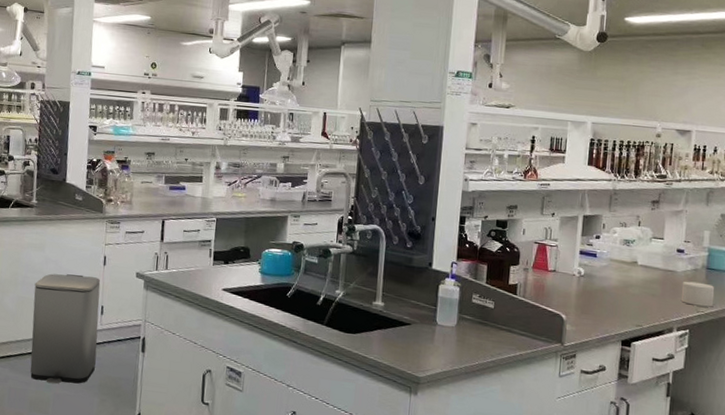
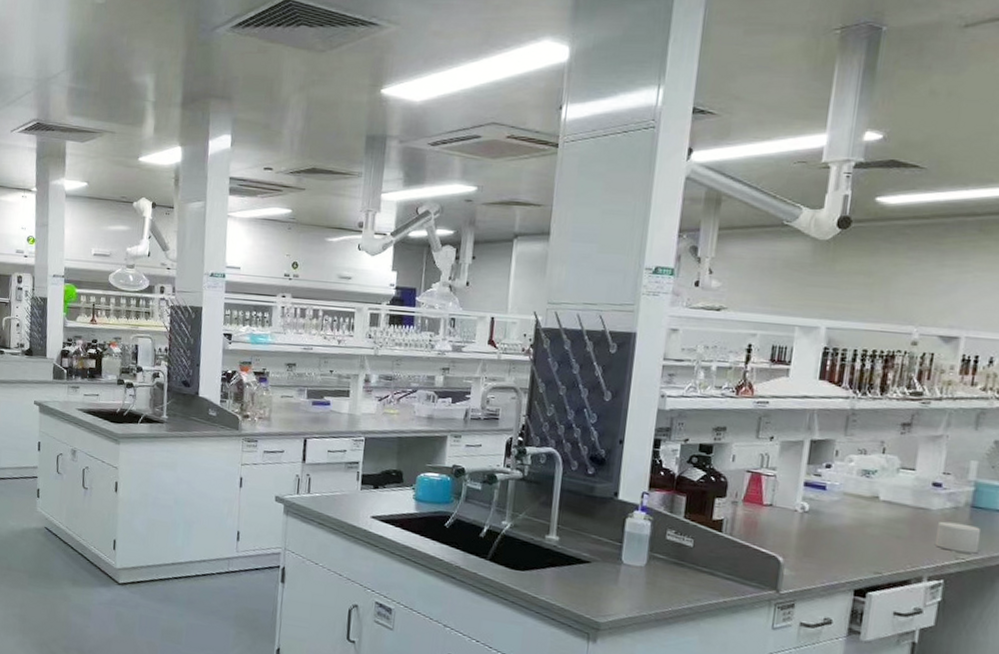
pedal bin: present [30,273,101,384] -> none [161,495,237,614]

